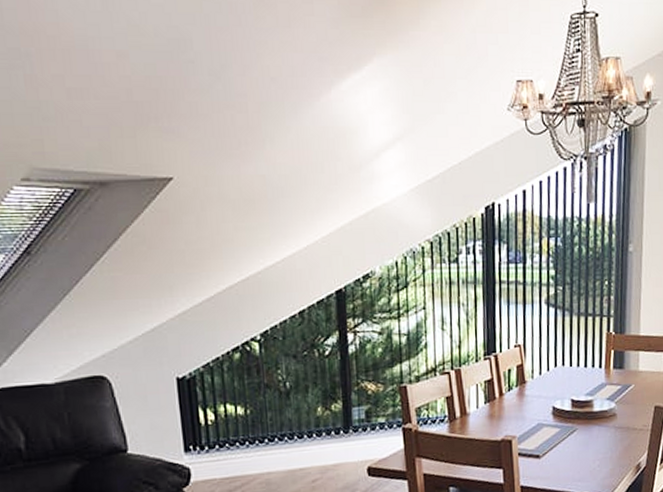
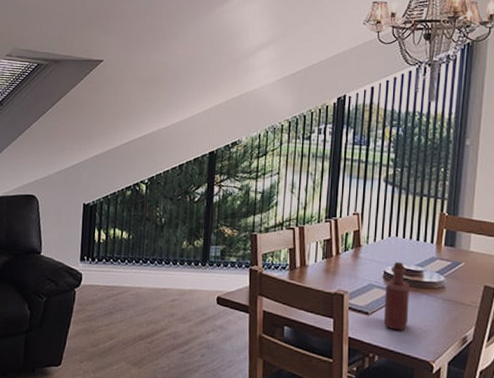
bottle: none [555,393,582,470] -> present [384,261,410,331]

